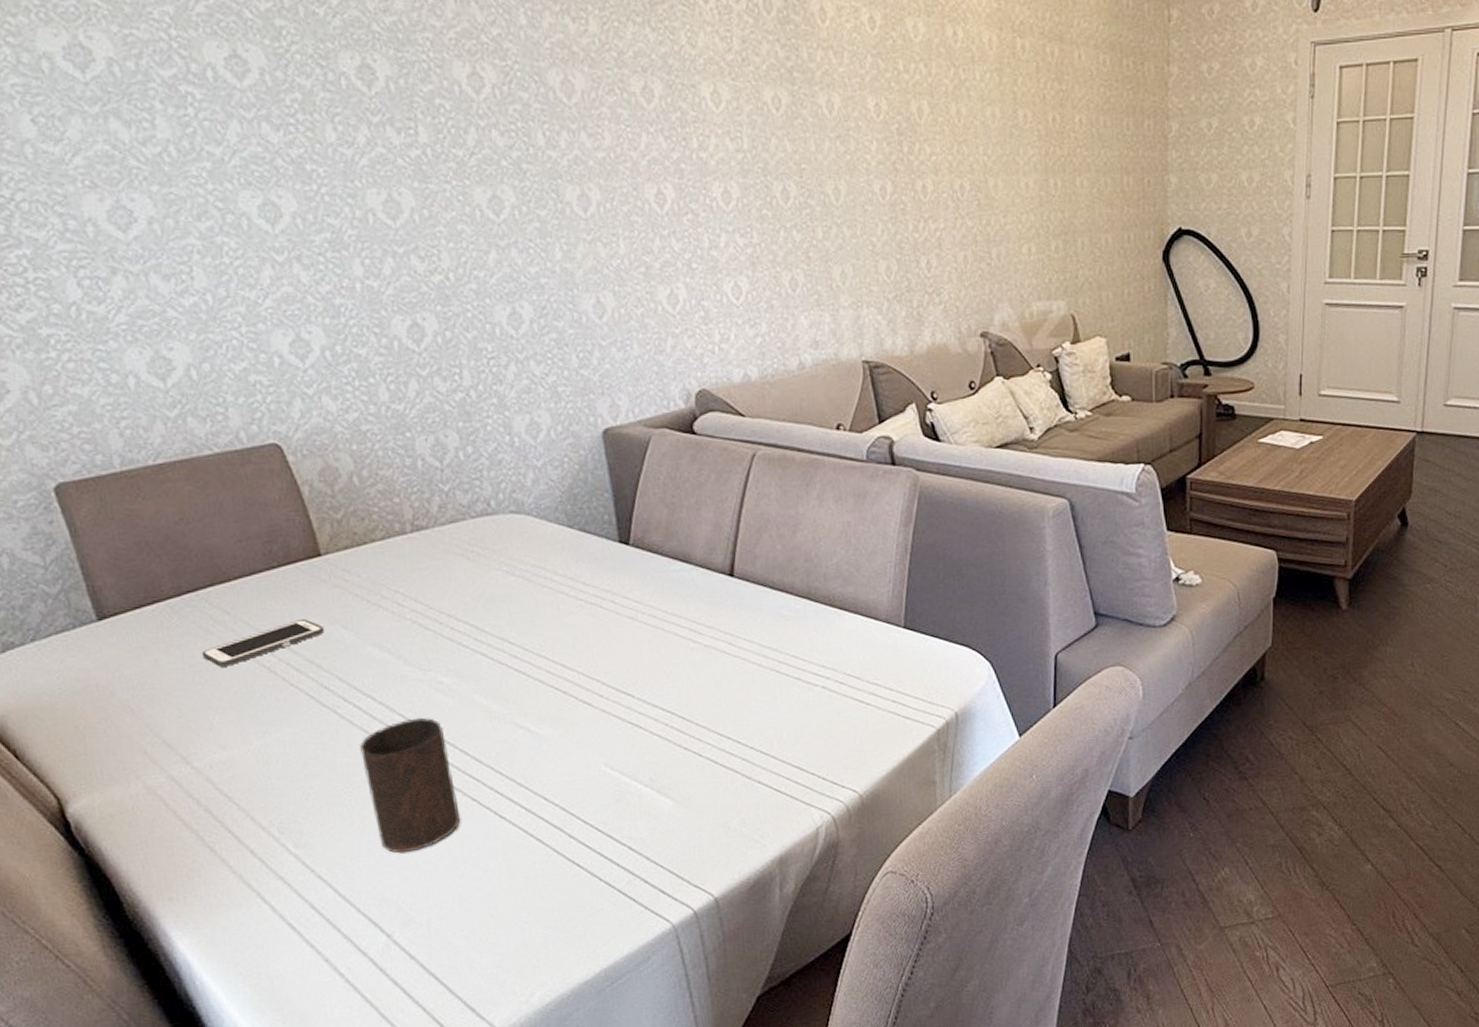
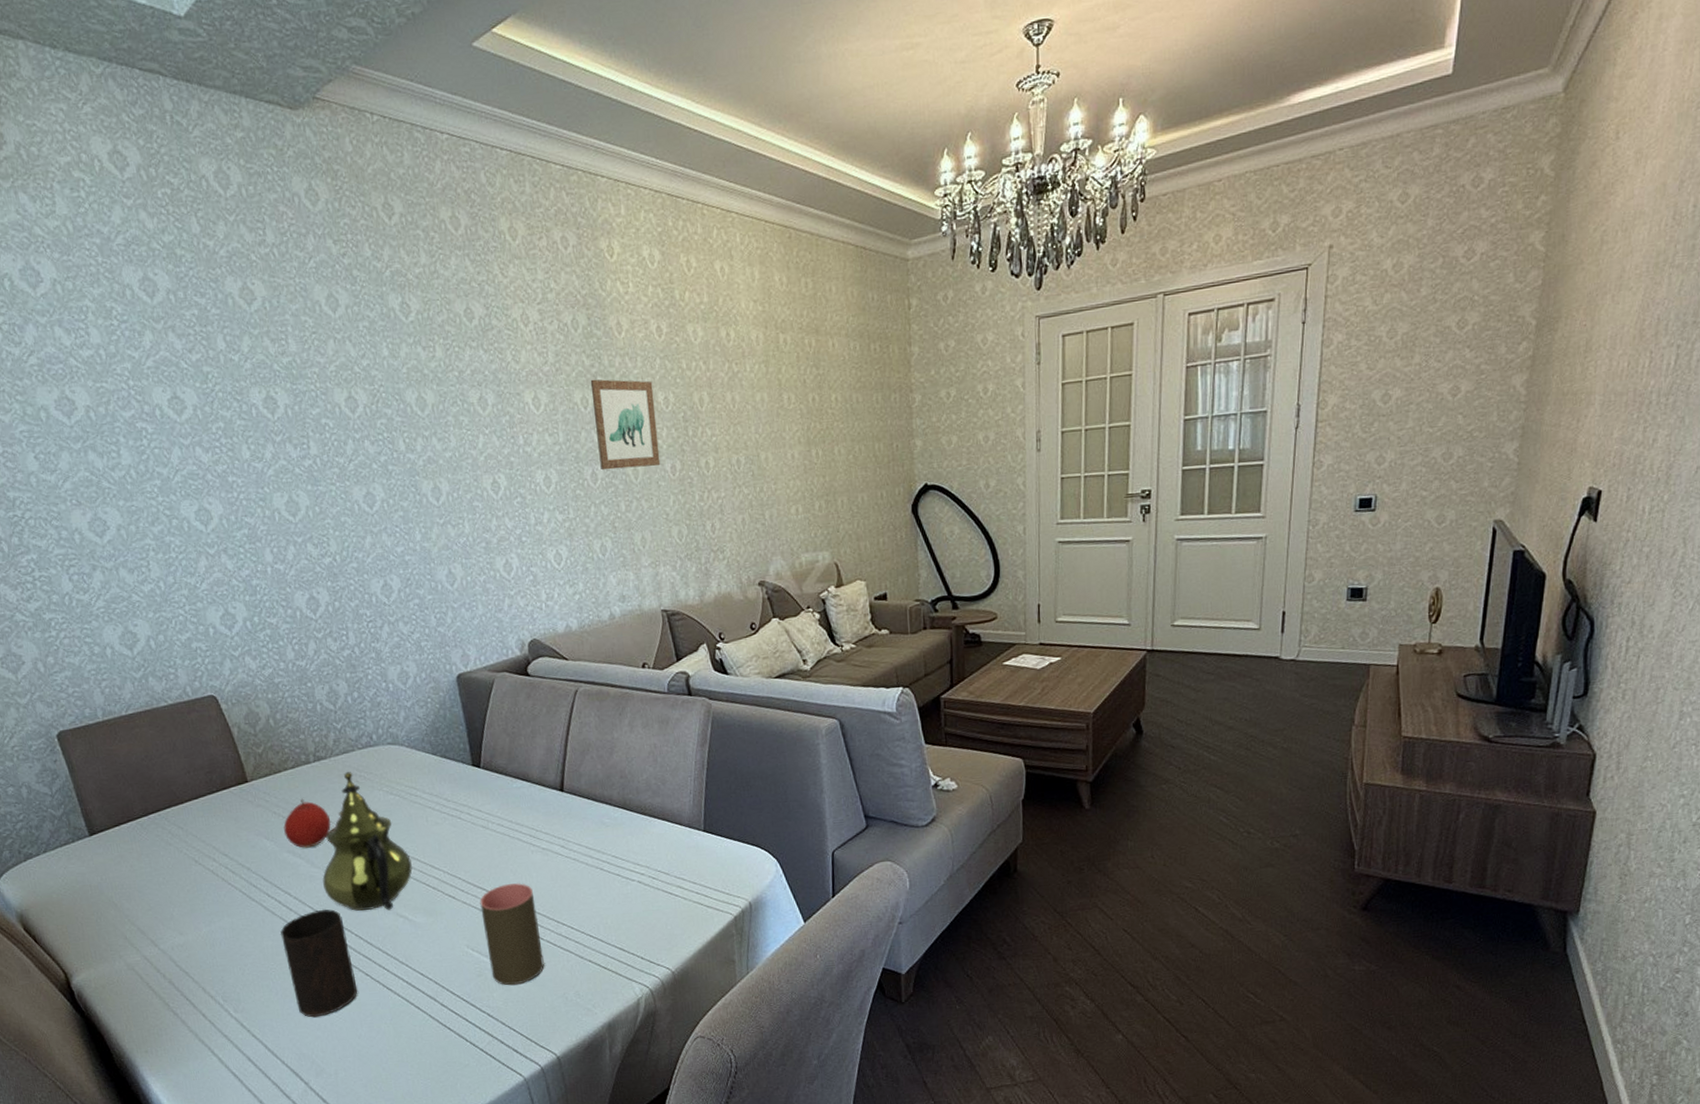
cell phone: present [201,619,324,667] -> none [163,832,252,871]
fruit: none [368,578,432,641] -> present [283,798,331,848]
teapot: none [418,546,538,720] -> present [322,772,413,911]
cup: none [623,687,702,813] -> present [479,883,545,986]
wall art: none [784,75,868,187] -> present [590,379,661,471]

